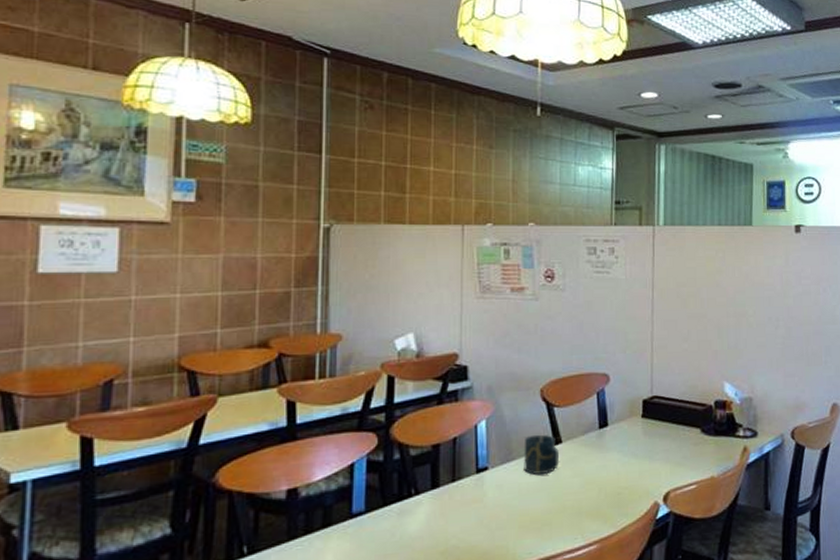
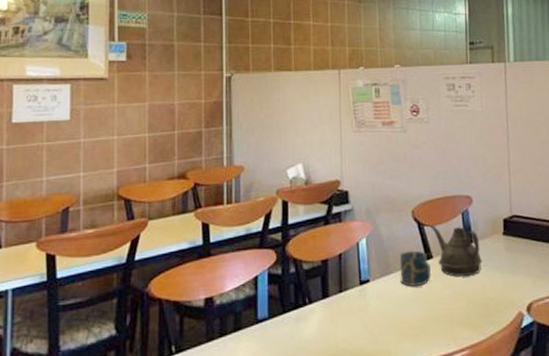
teapot: none [560,405,617,463] -> present [429,224,482,277]

